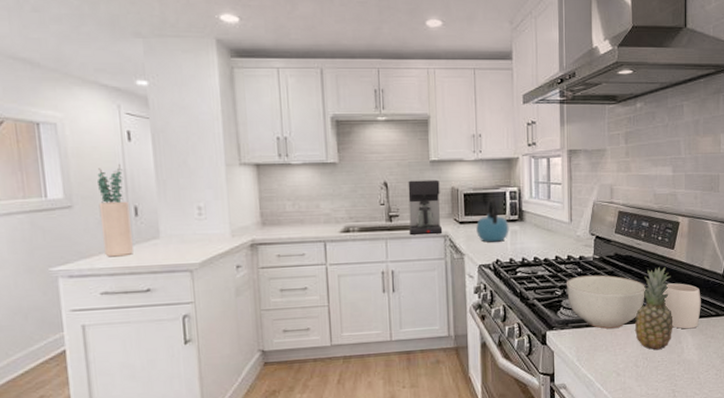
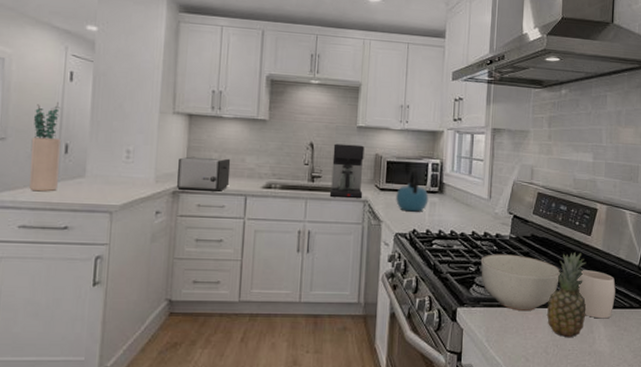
toaster: none [252,206,307,243] -> present [177,156,231,193]

